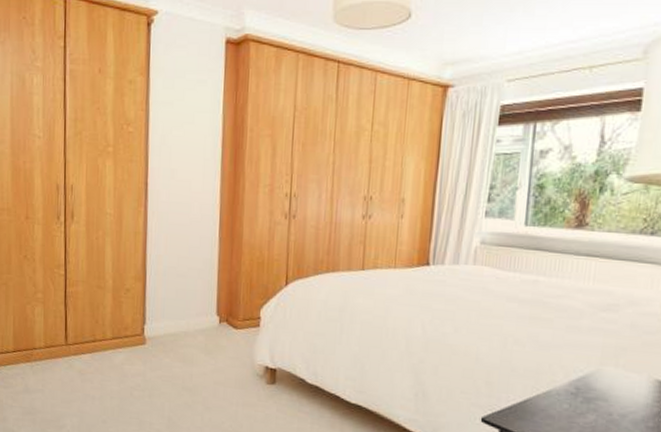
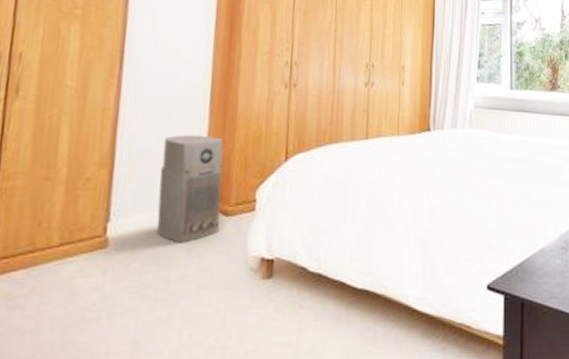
air purifier: none [181,257,232,347] -> present [157,135,224,243]

